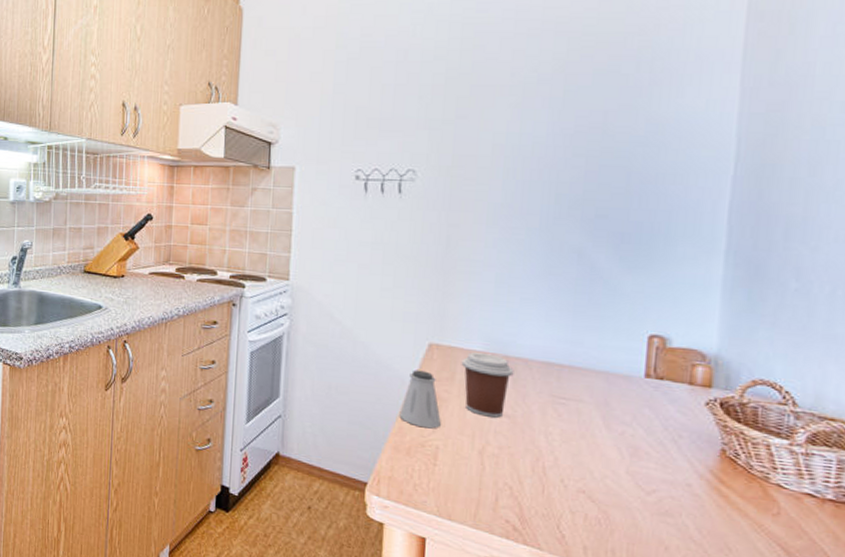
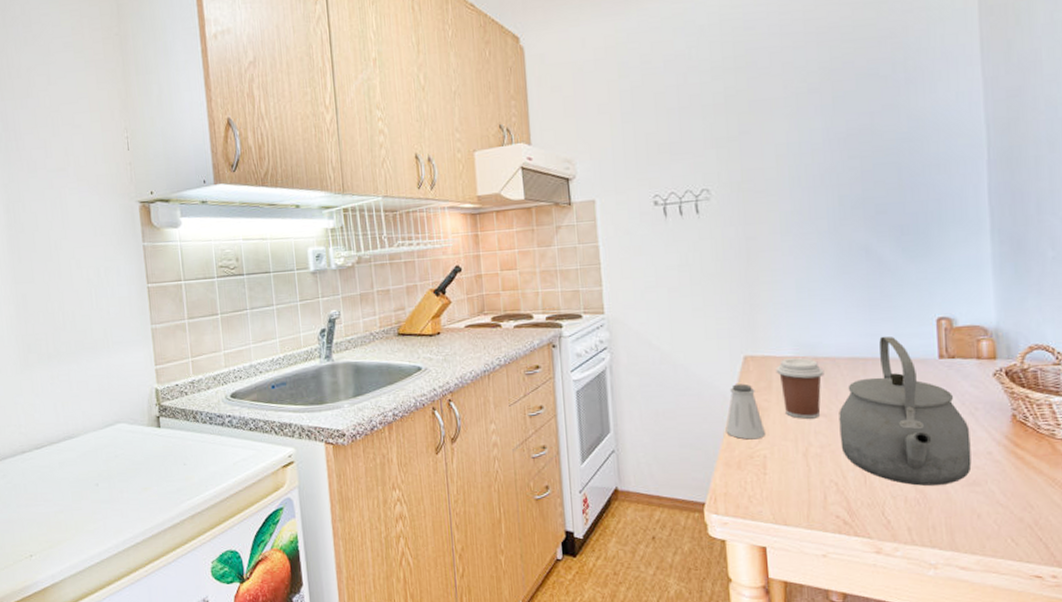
tea kettle: none [521,344,670,510] -> present [839,336,972,486]

